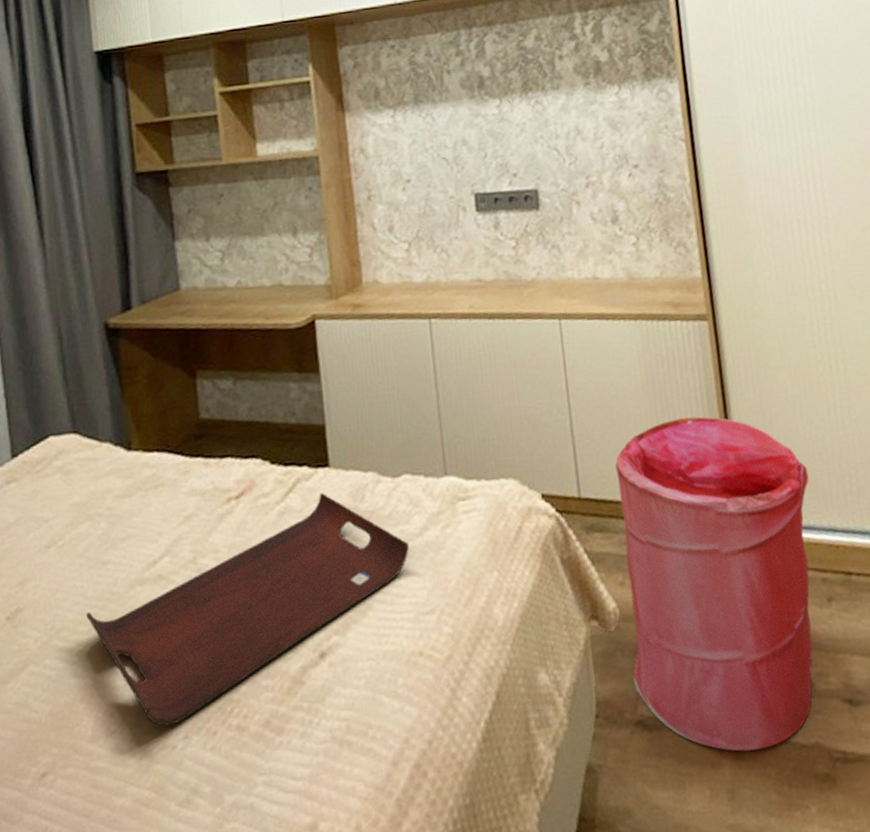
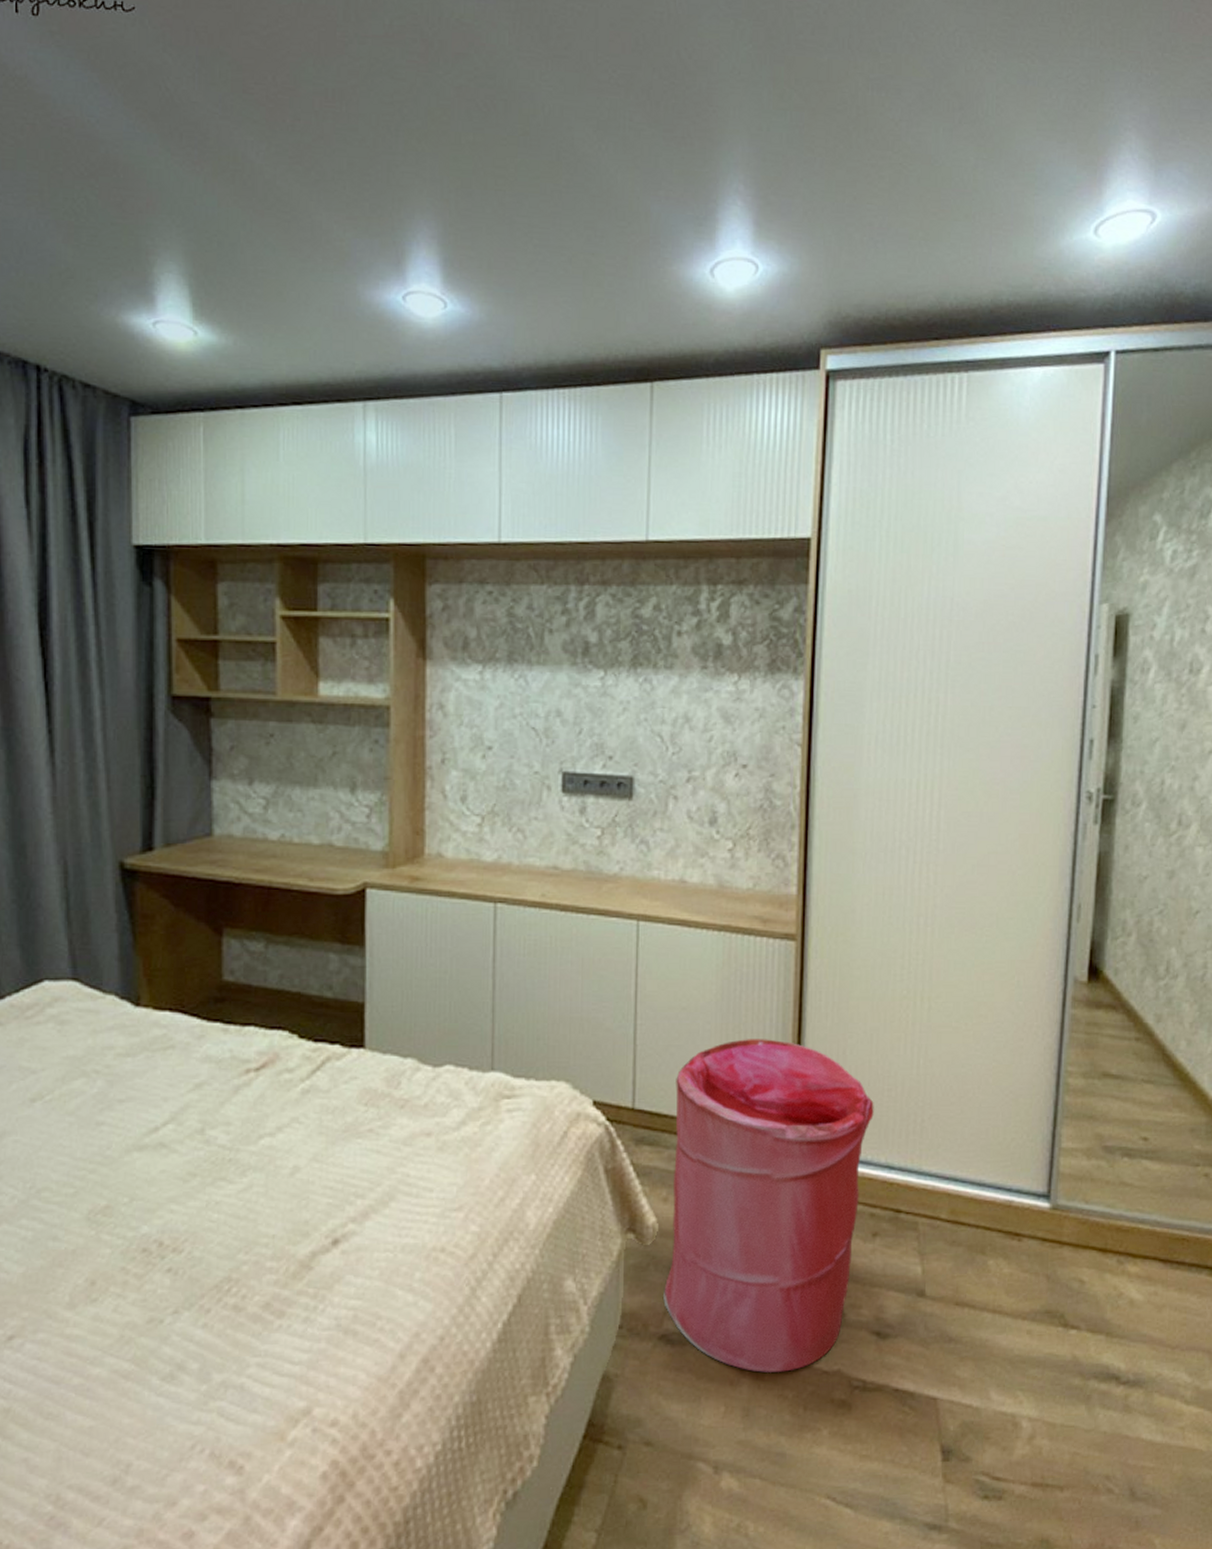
serving tray: present [86,493,409,727] -> none [72,1074,443,1299]

